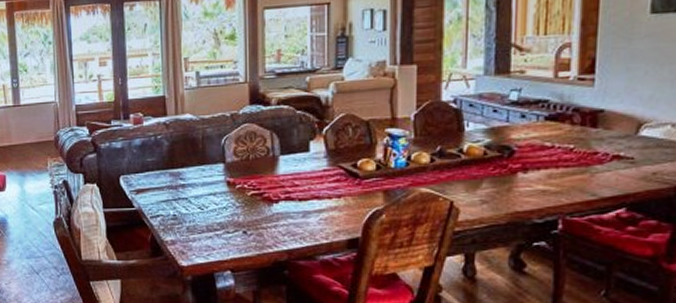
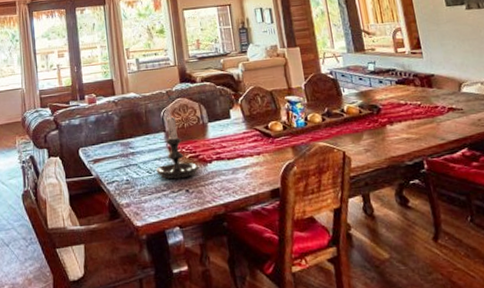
candle holder: none [209,141,263,218] -> present [156,113,200,179]

